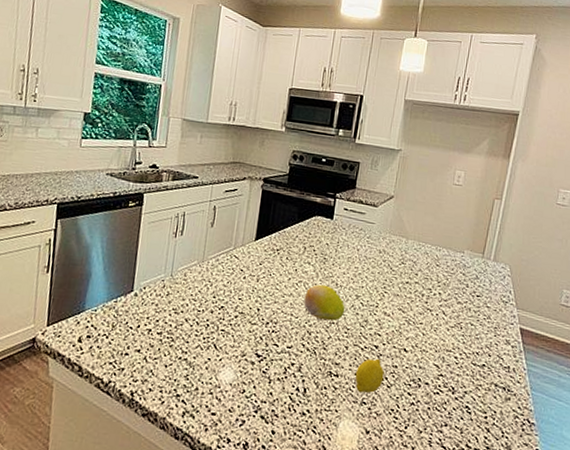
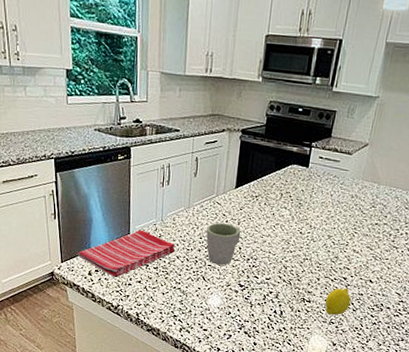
dish towel: none [67,286,184,346] -> present [77,229,175,278]
mug: none [220,279,260,330] -> present [206,222,241,265]
fruit: present [304,284,346,321] -> none [280,226,318,258]

